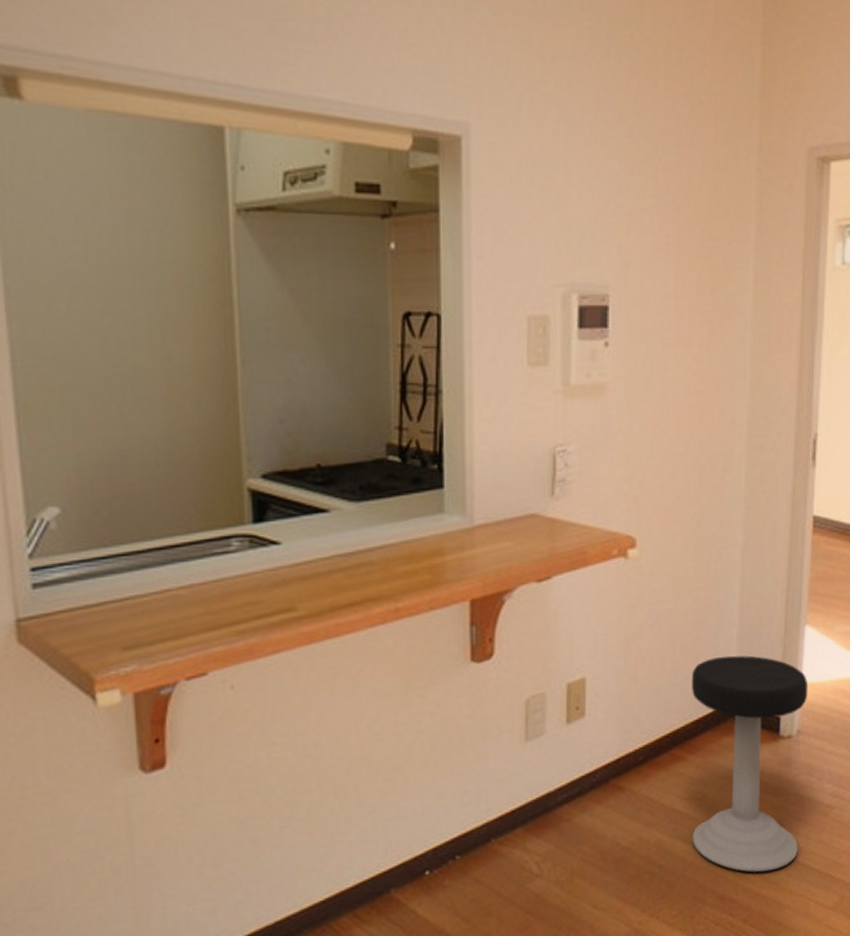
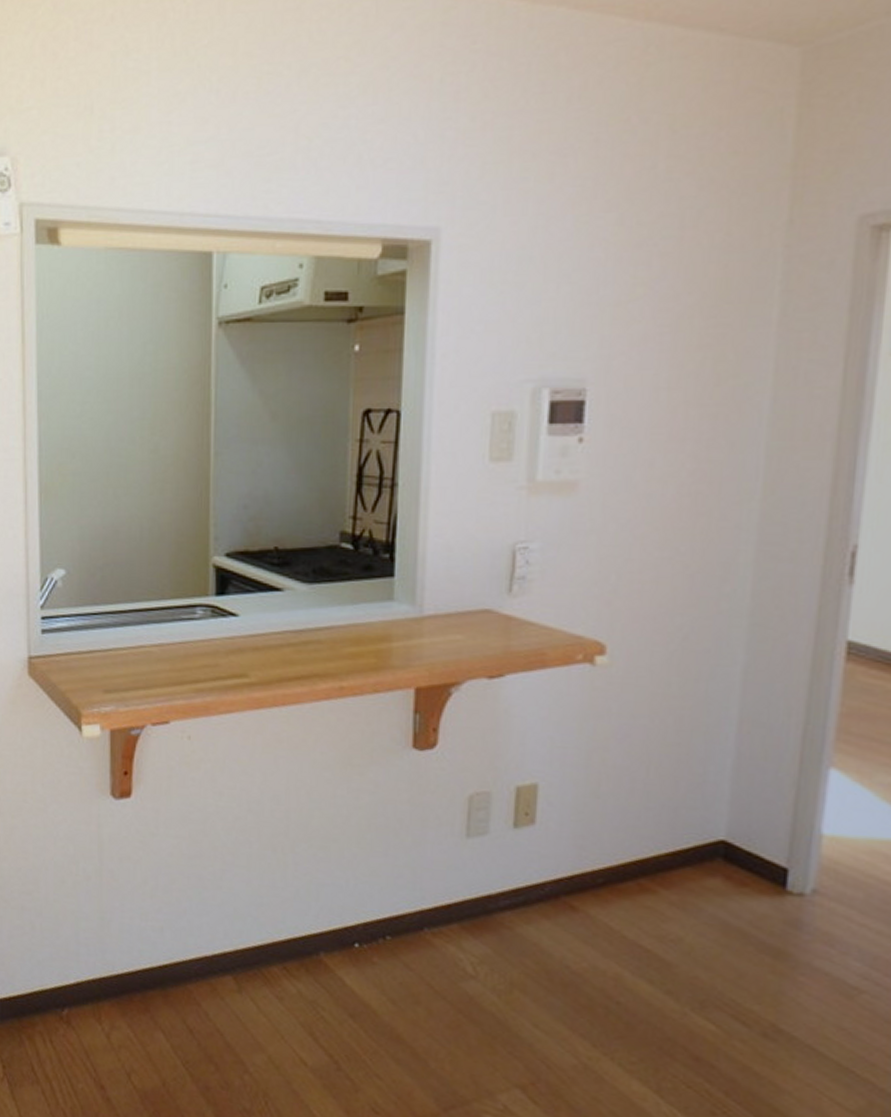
stool: present [691,655,809,873] -> none [660,786,831,1046]

